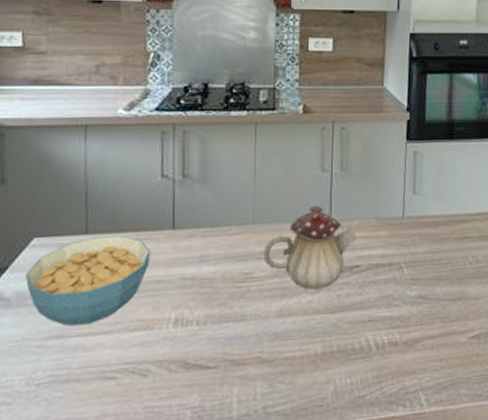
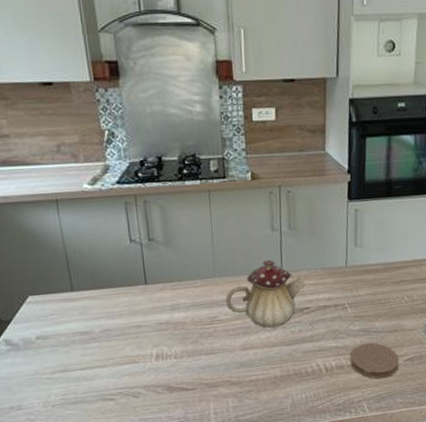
cereal bowl: present [26,235,151,326] -> none [28,291,130,363]
coaster: none [405,313,463,362] -> present [350,343,399,379]

